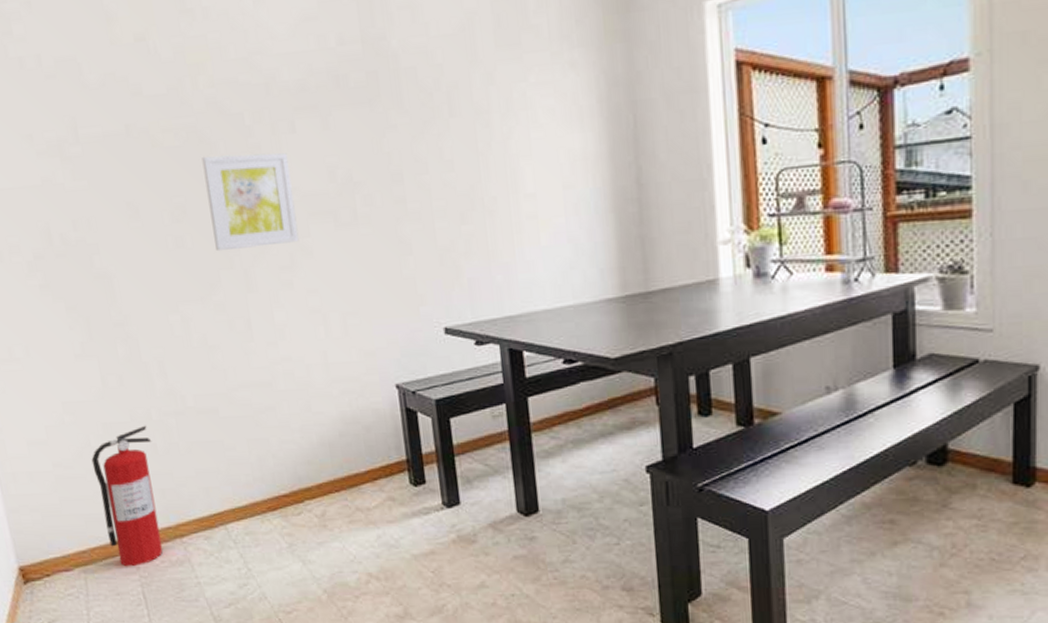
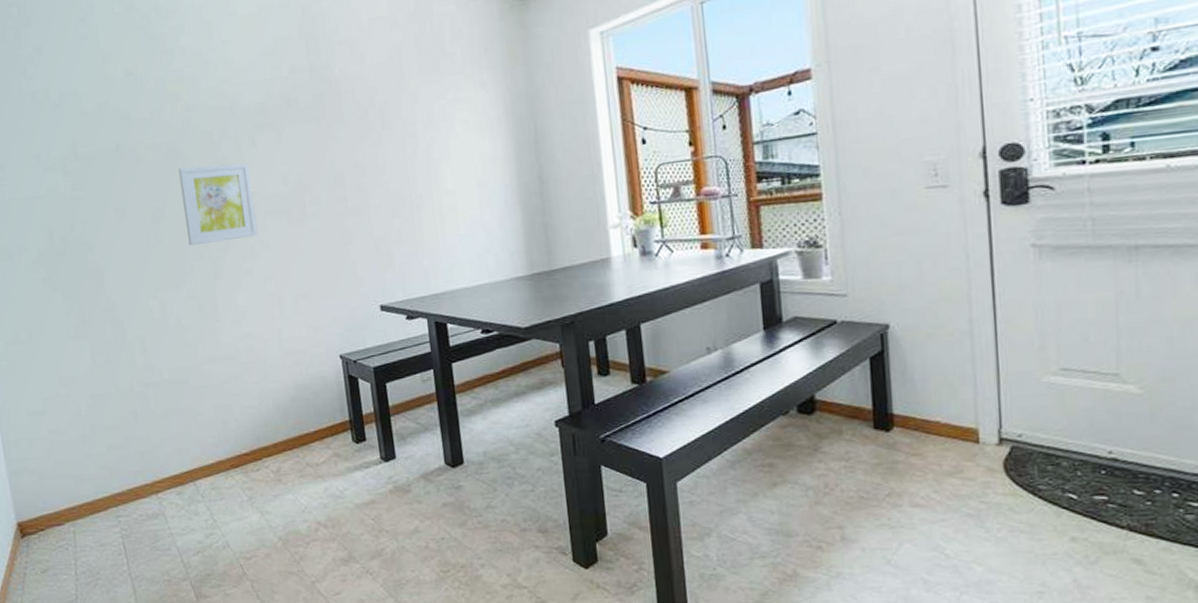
fire extinguisher: present [91,425,163,567] -> none [81,395,141,521]

